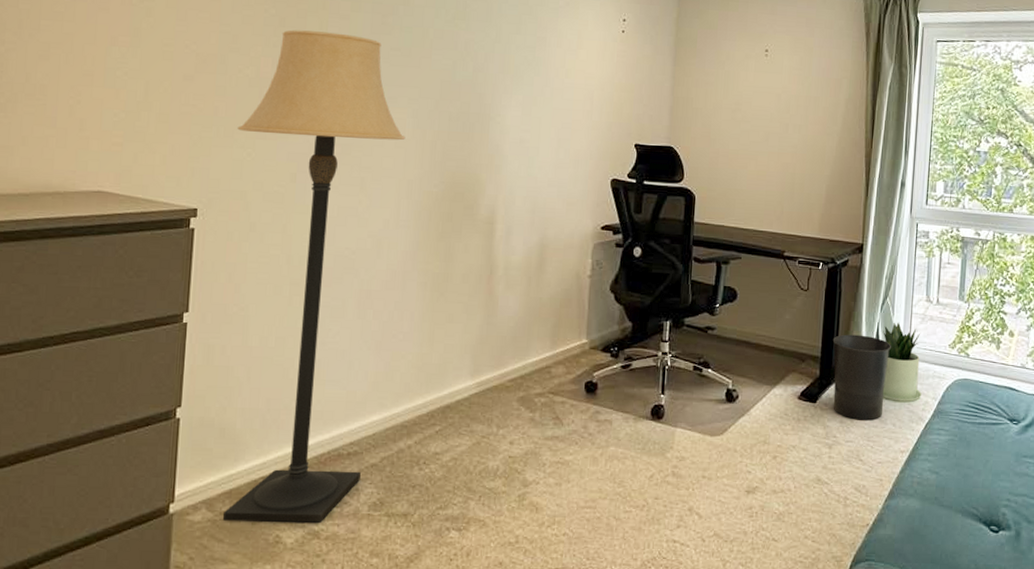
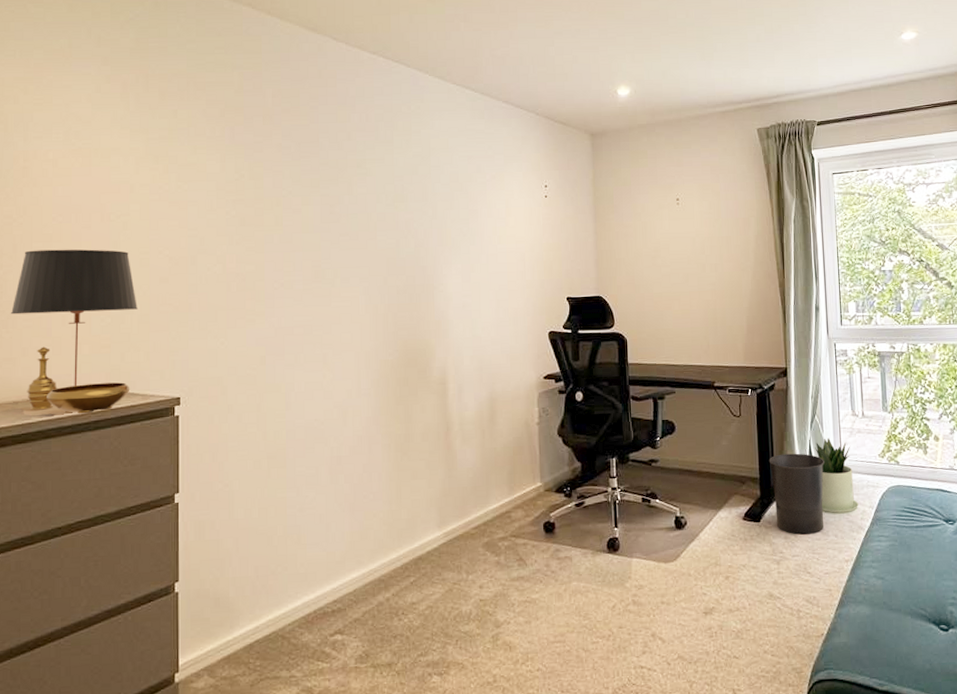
table lamp: none [10,28,157,185] -> present [10,249,137,387]
decorative bowl: none [24,137,142,216] -> present [27,346,130,414]
lamp: present [223,29,406,523] -> none [210,226,360,685]

